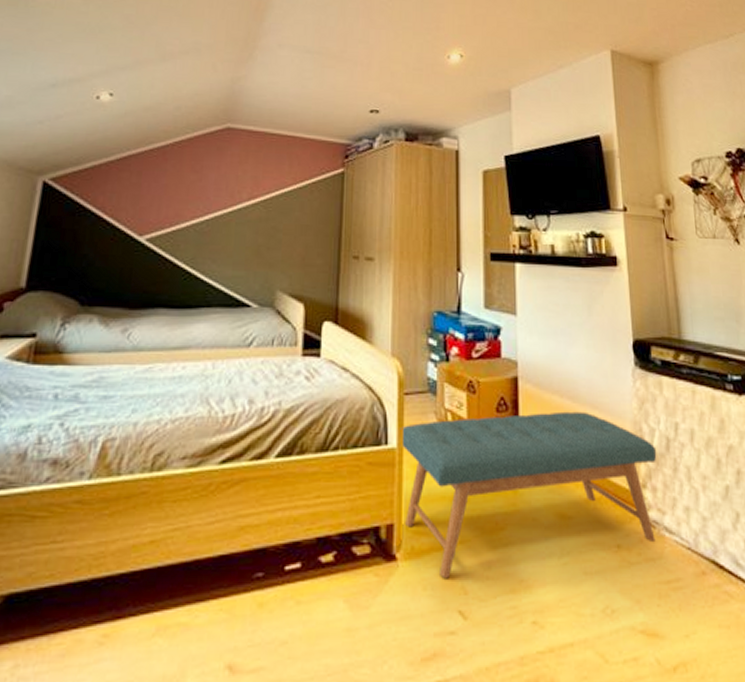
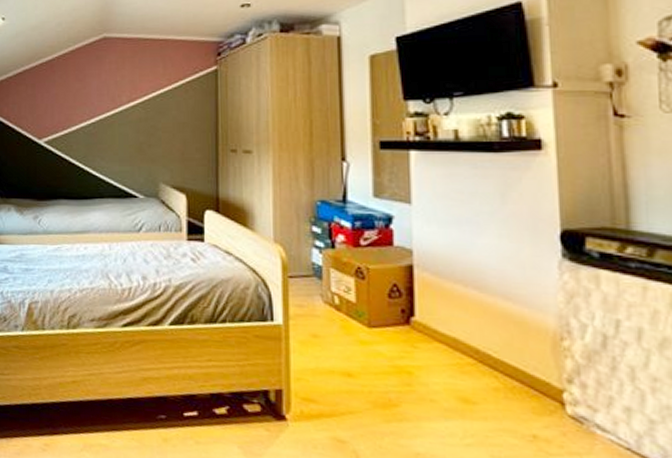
bench: present [400,411,657,579] -> none [285,301,589,442]

